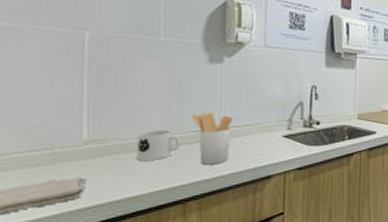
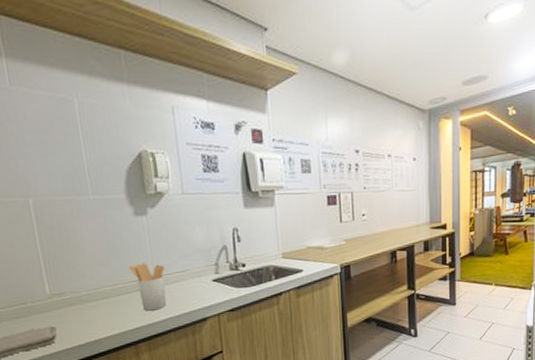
mug: present [136,130,180,162] -> none [87,281,124,311]

